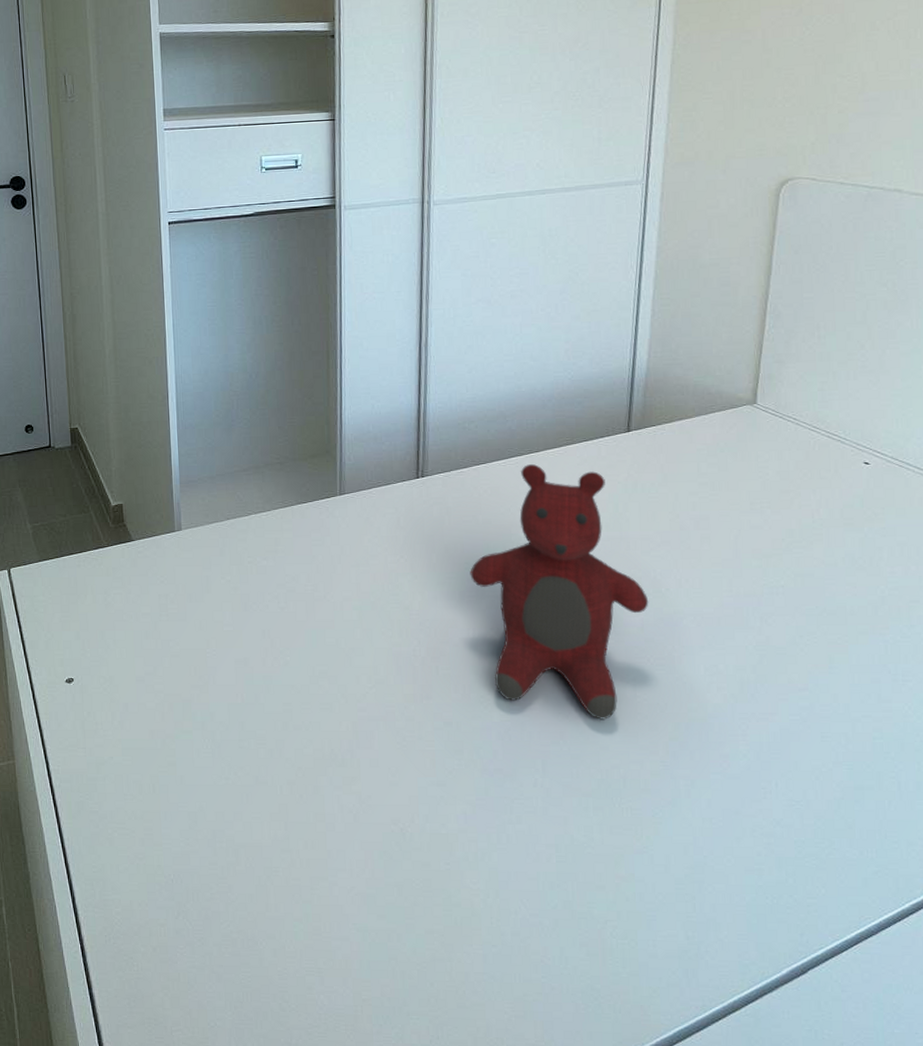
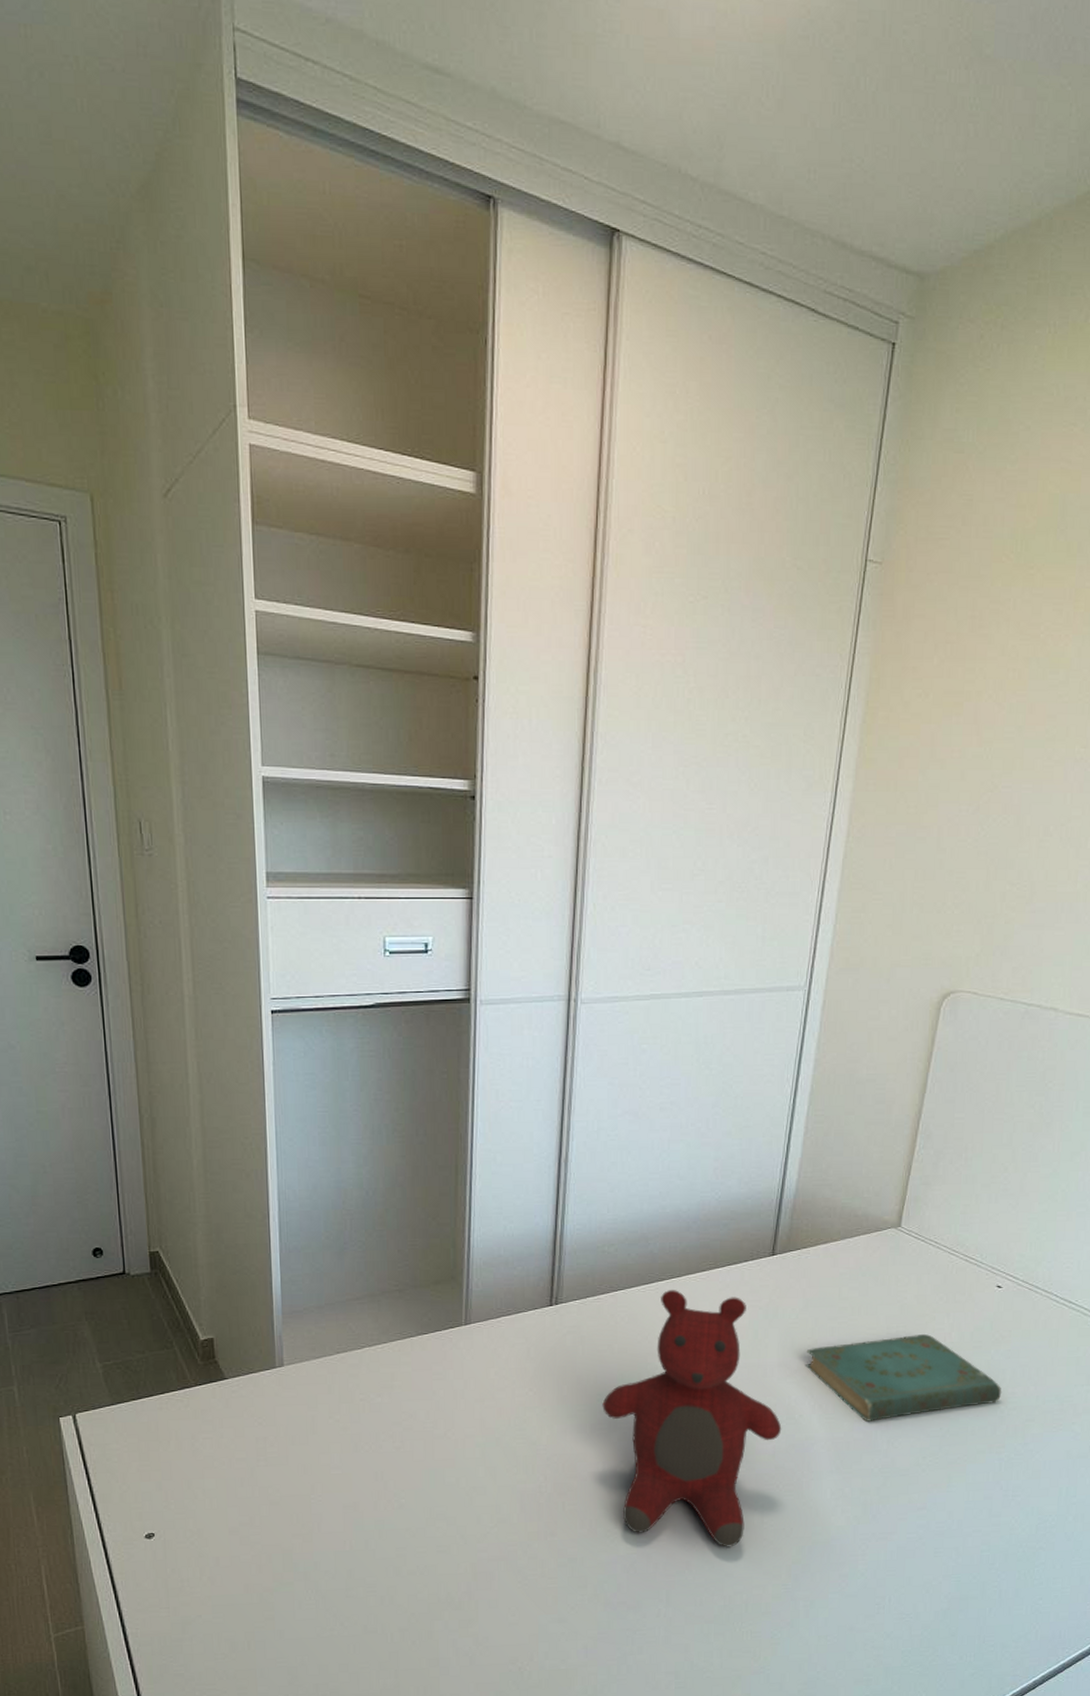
book: none [668,509,881,598] -> present [804,1333,1002,1423]

